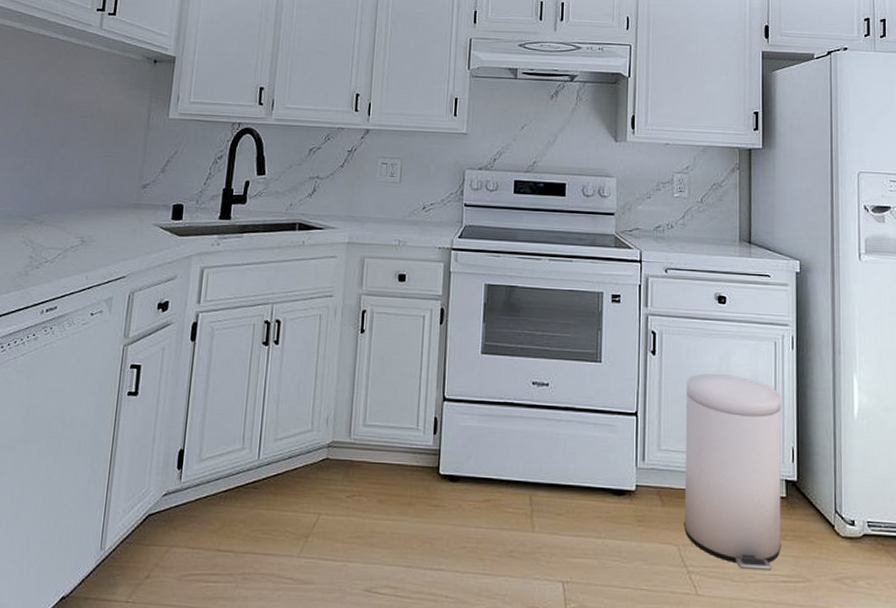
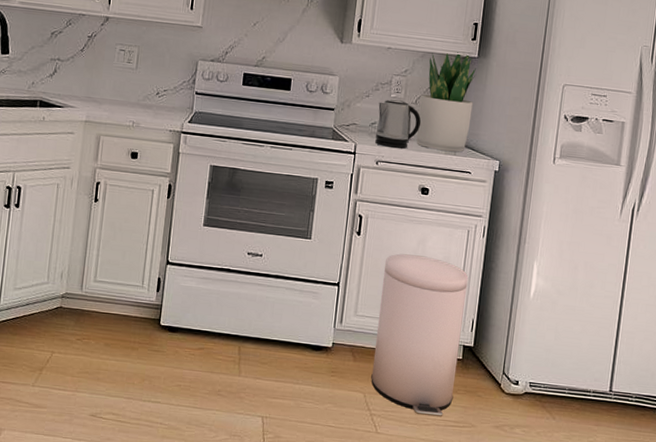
kettle: none [661,198,710,254] -> present [374,99,422,150]
planter: none [705,144,763,254] -> present [416,52,476,152]

